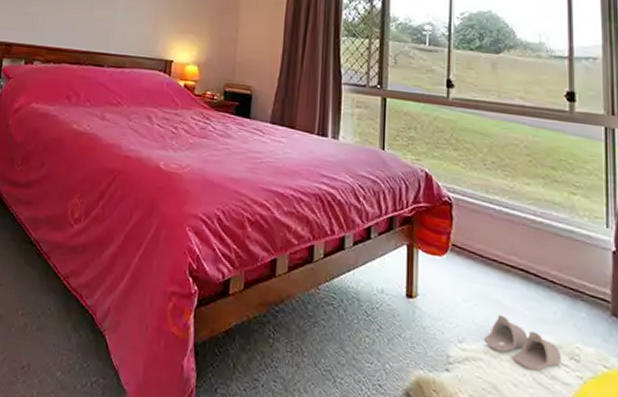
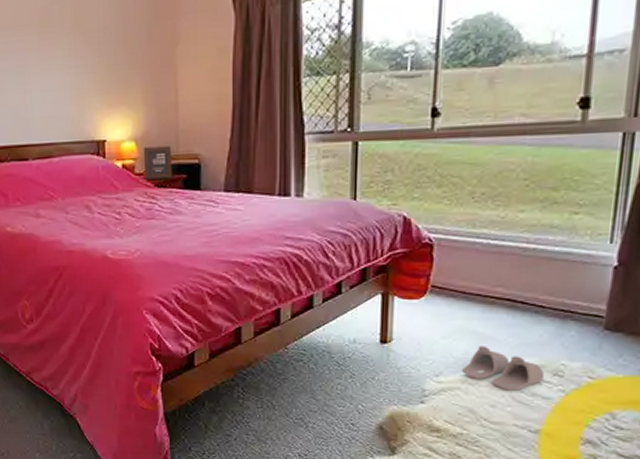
picture frame: none [203,72,228,104] -> present [143,146,172,180]

